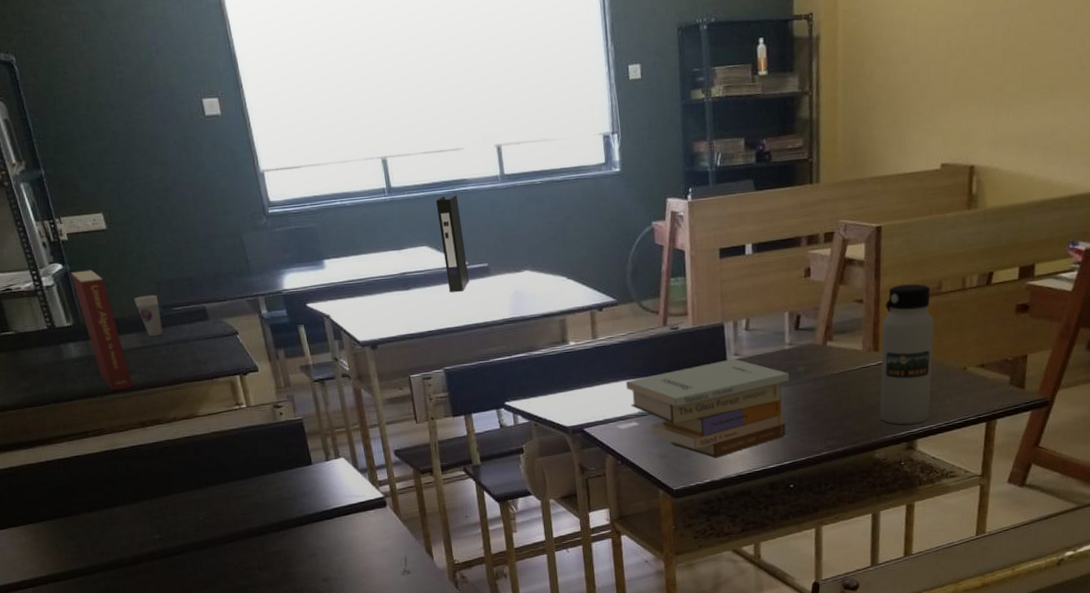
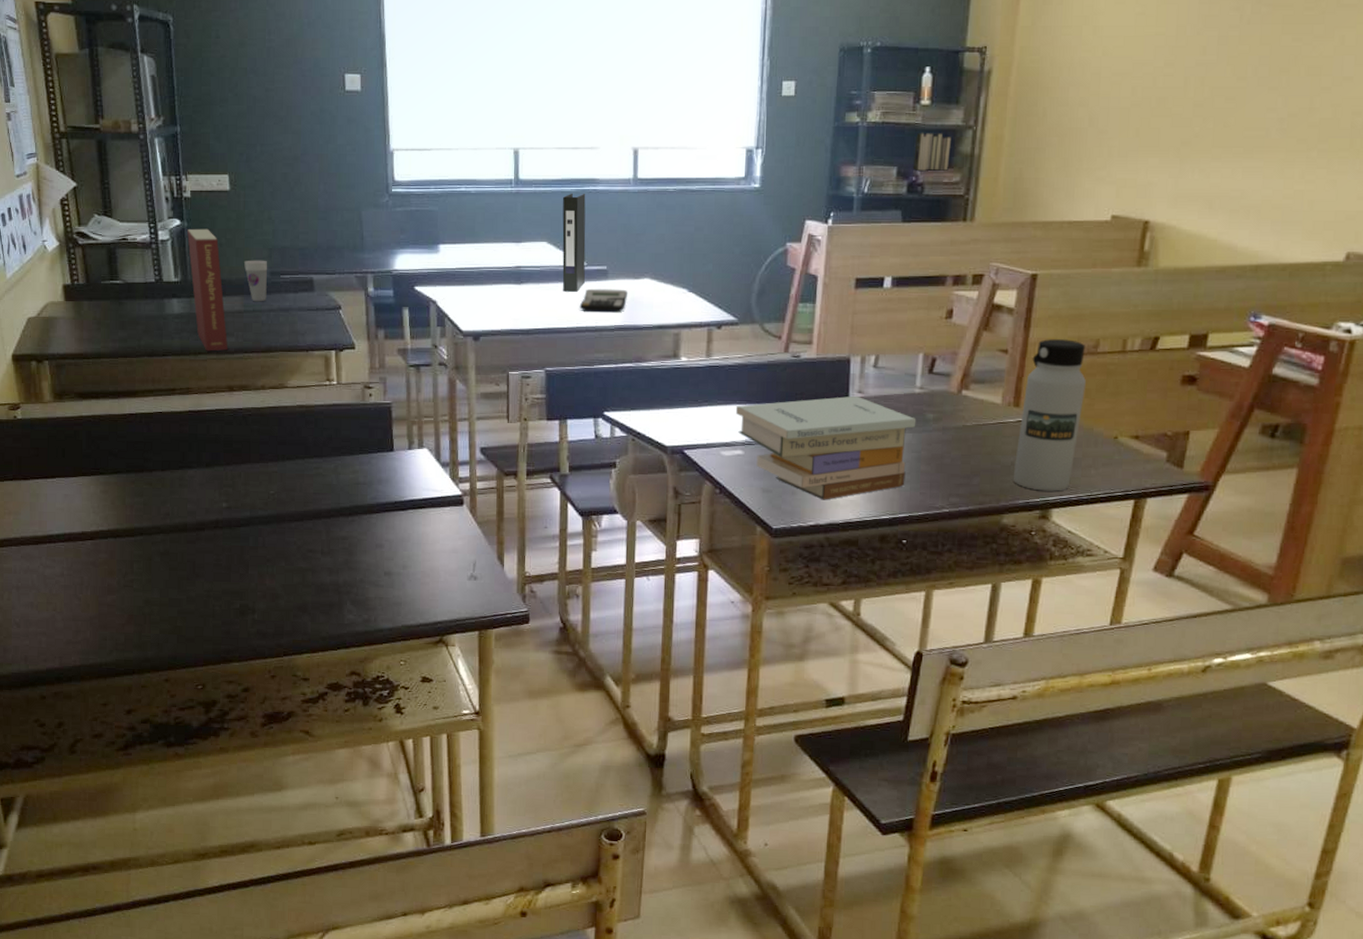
calculator: none [467,283,512,308] -> present [579,288,628,312]
books: none [758,101,792,140] -> present [913,133,952,171]

